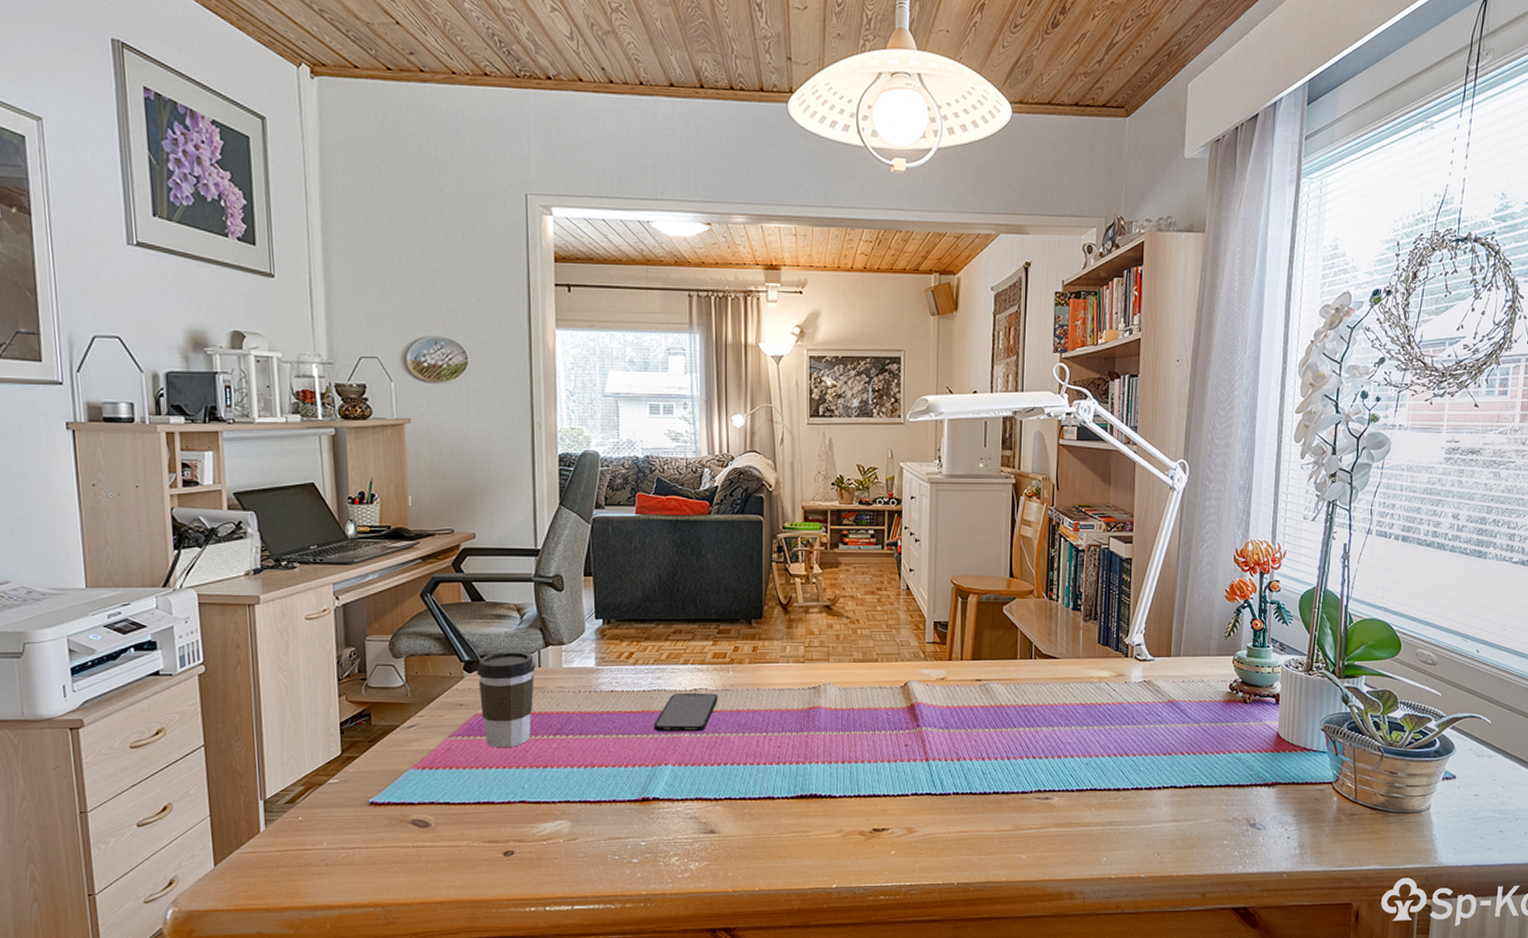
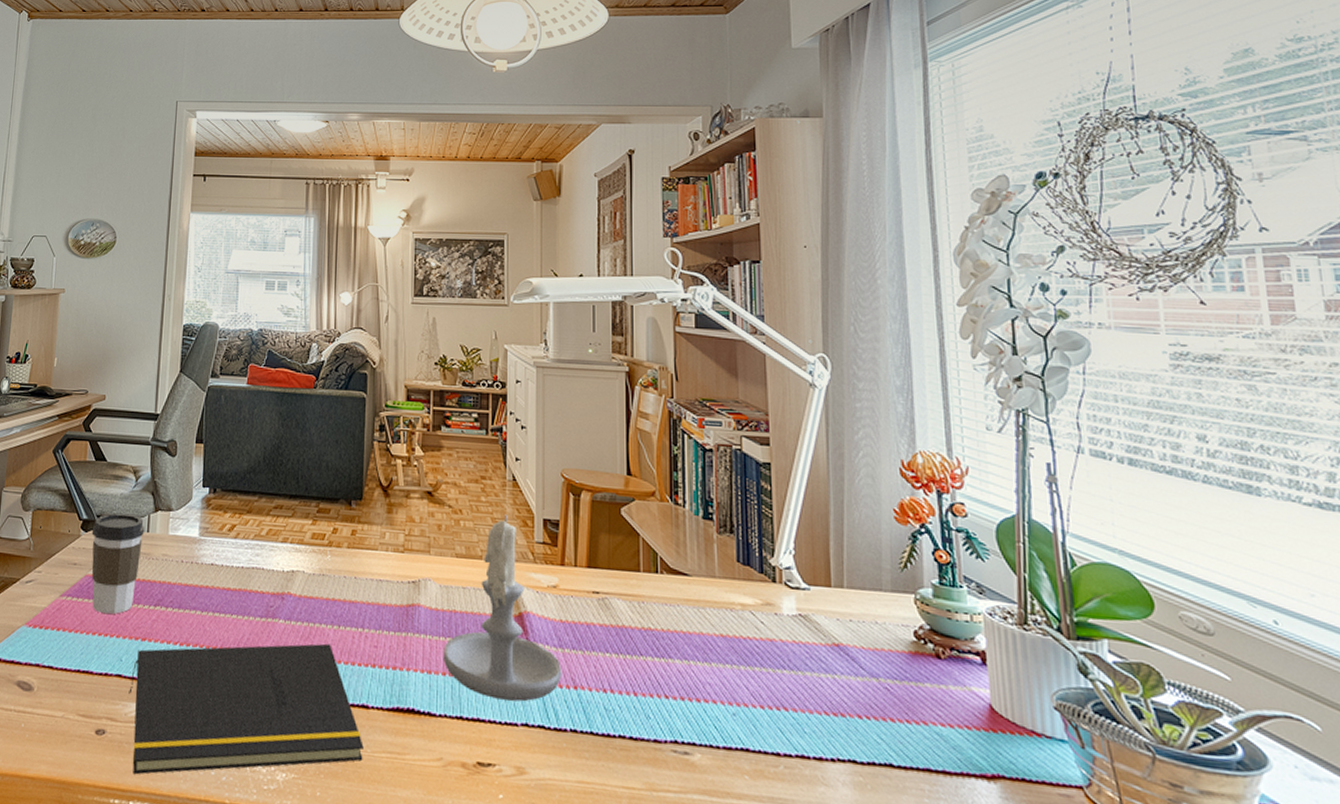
notepad: none [535,749,771,884] -> present [128,643,364,775]
smartphone: present [654,693,719,732] -> none [249,574,315,619]
candle: none [842,620,948,777] -> present [443,514,562,702]

